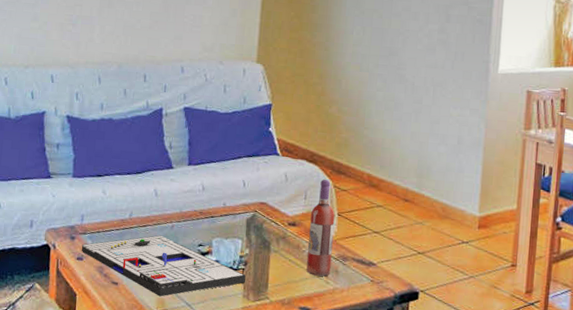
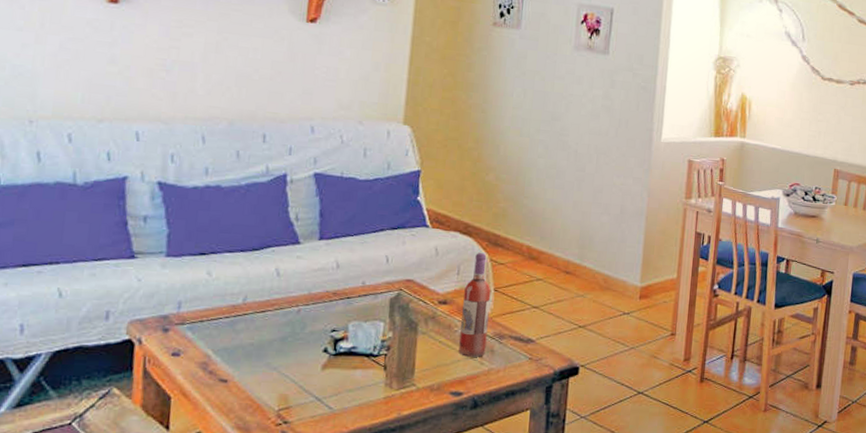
board game: present [81,235,246,297] -> none [177,321,388,393]

